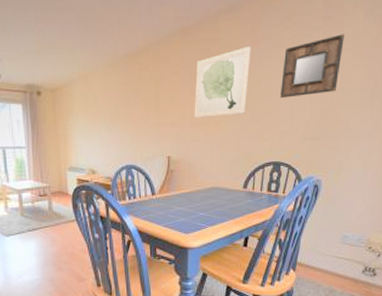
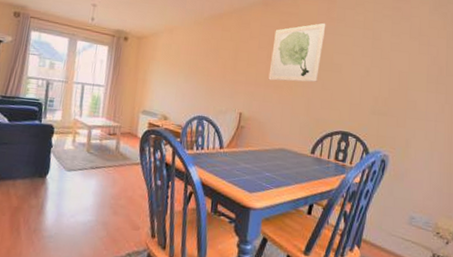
home mirror: present [279,34,344,99] -> none [350,23,411,74]

